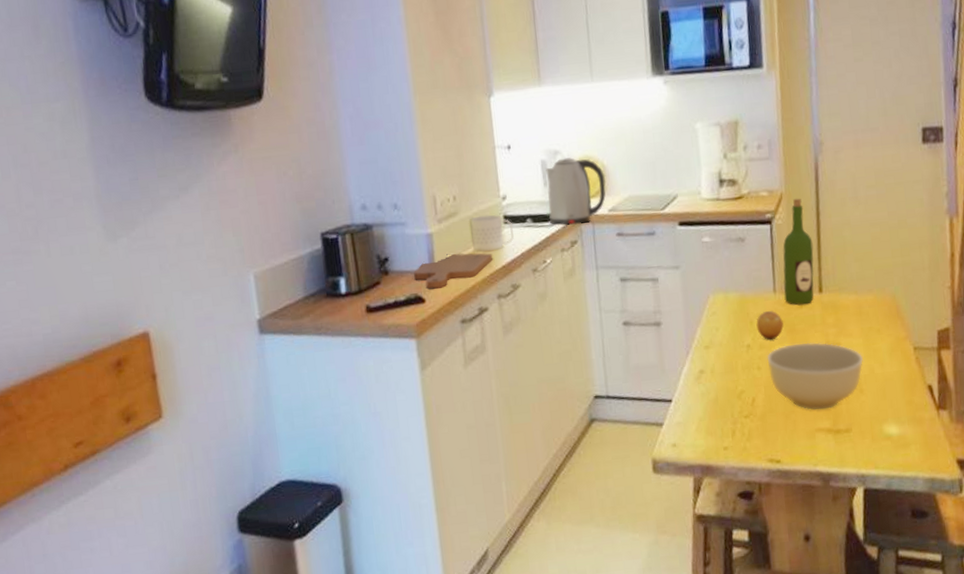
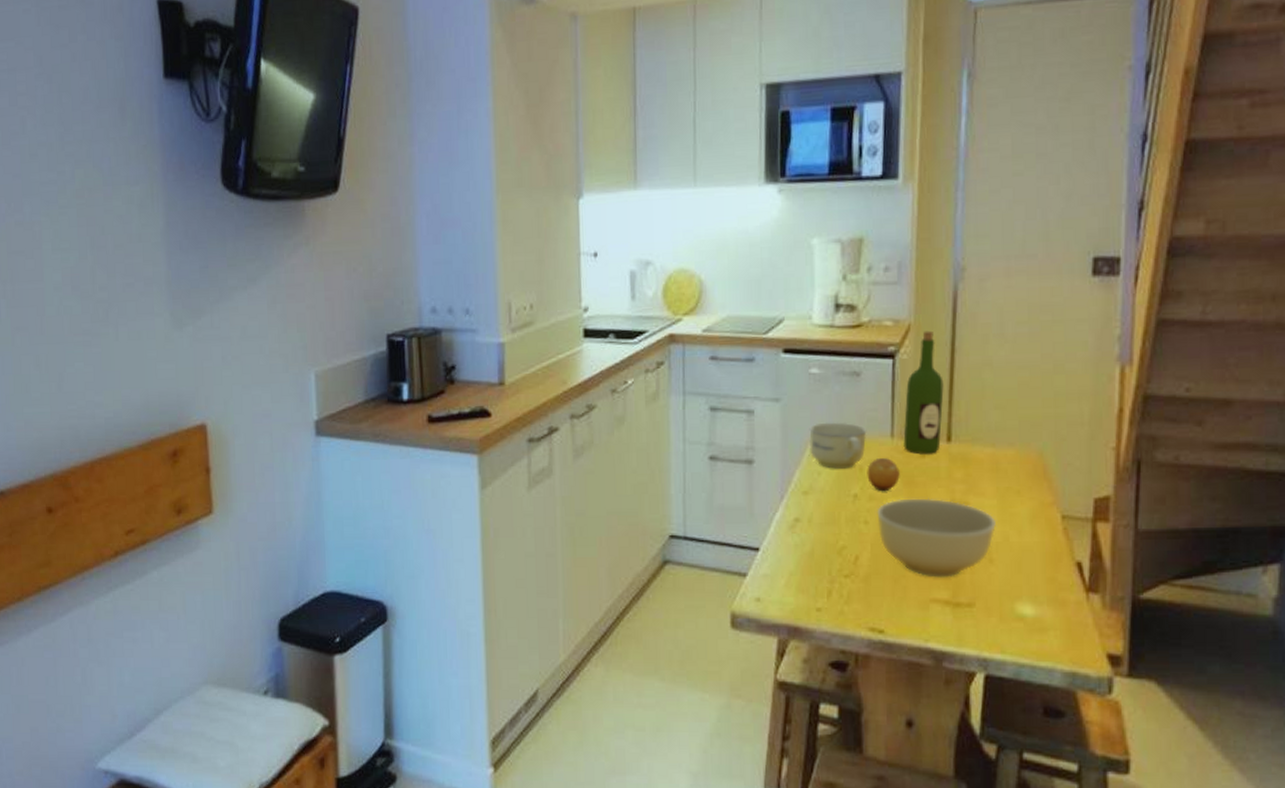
cutting board: present [414,253,493,289] -> none [481,366,569,403]
mug: present [470,214,514,252] -> none [545,326,594,367]
kettle: present [545,157,606,226] -> none [633,268,702,345]
cup: none [706,282,754,324] -> present [809,422,867,469]

